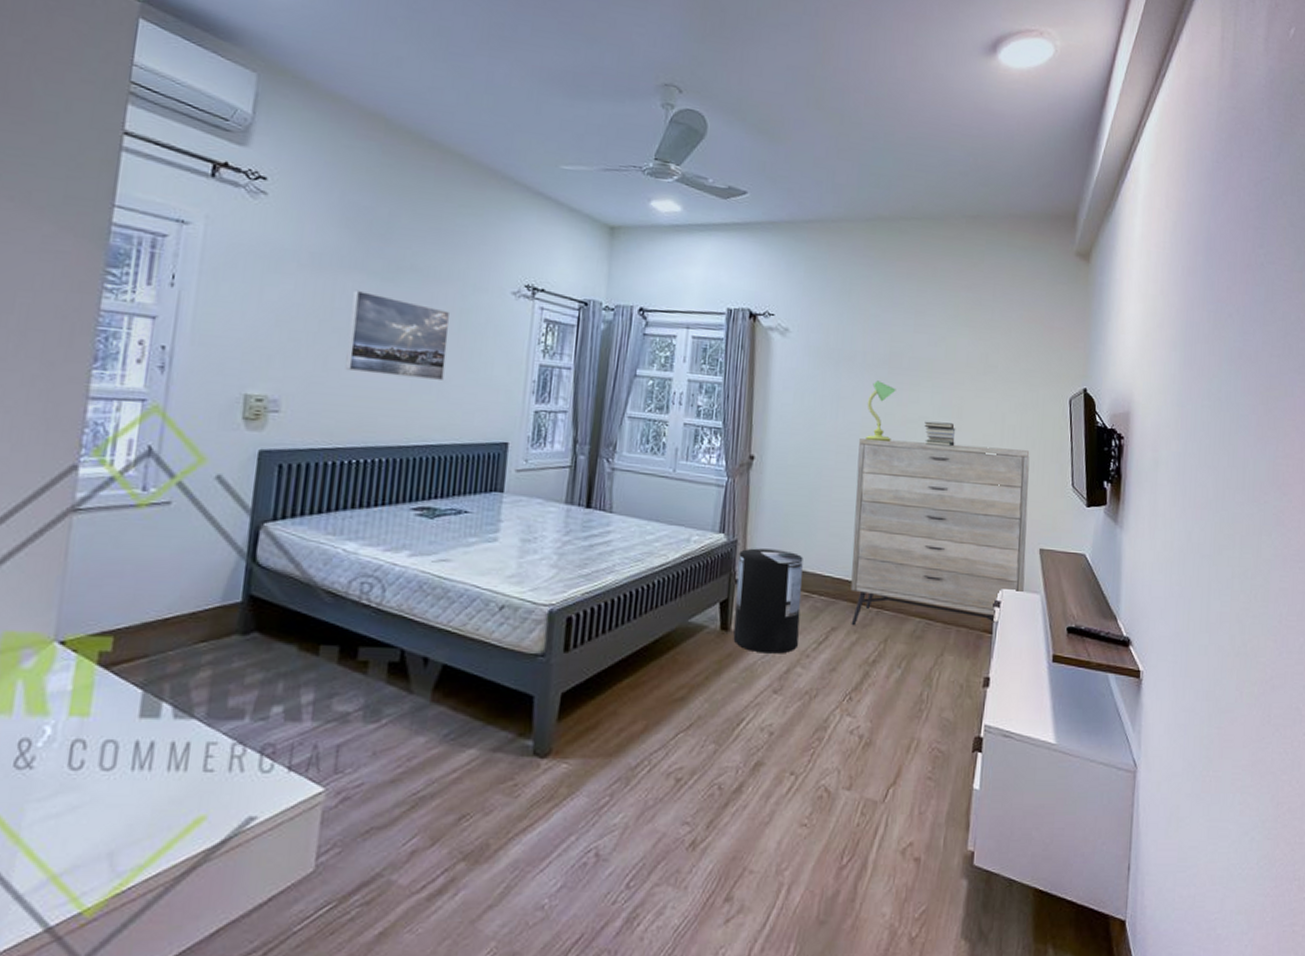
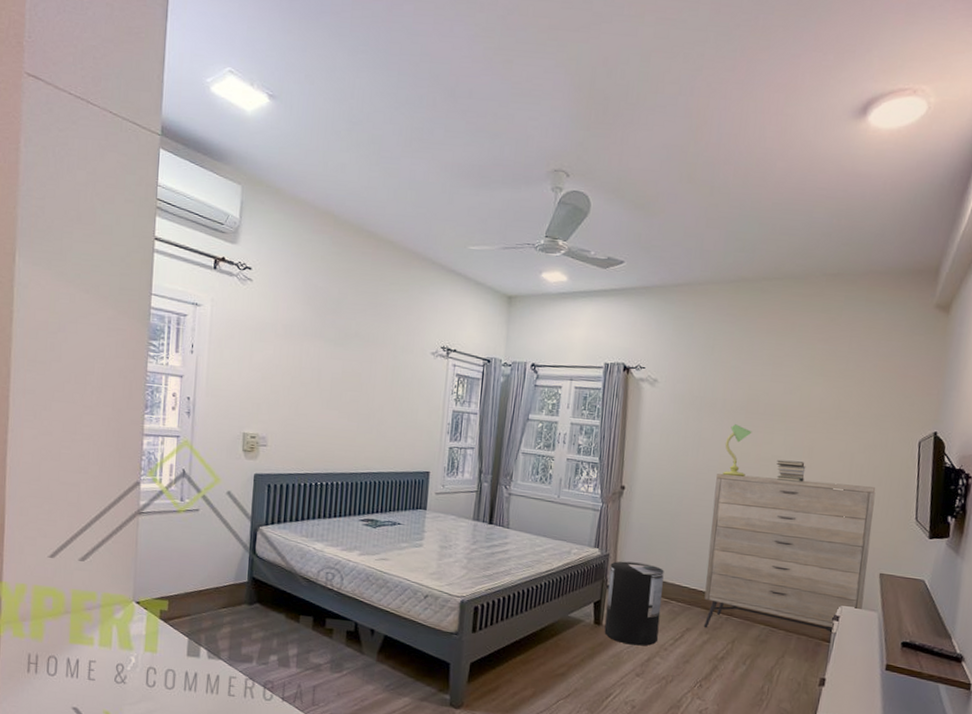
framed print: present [345,289,451,381] -> none [311,353,386,424]

